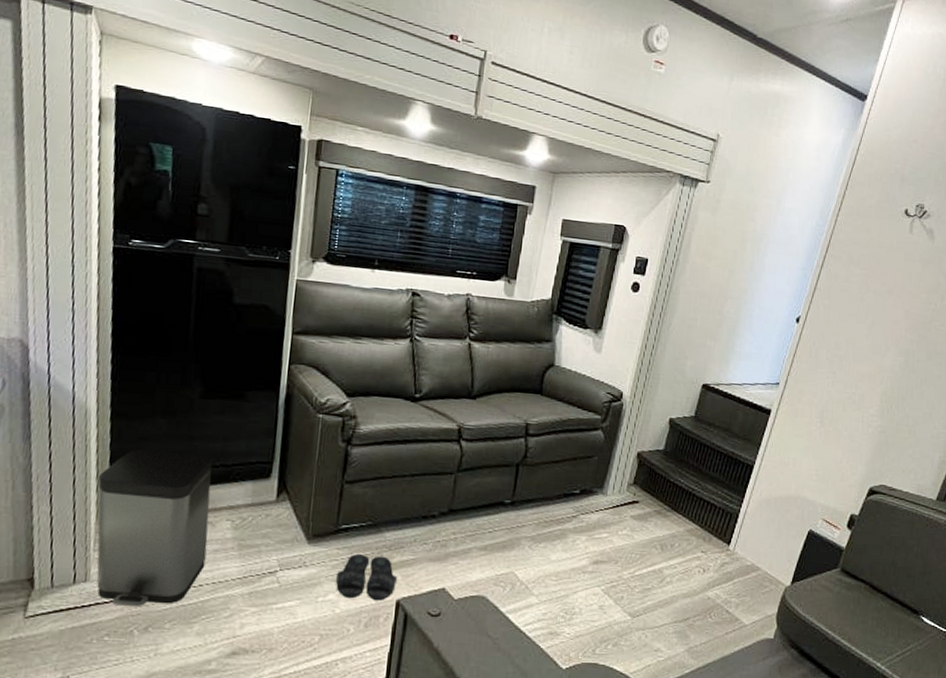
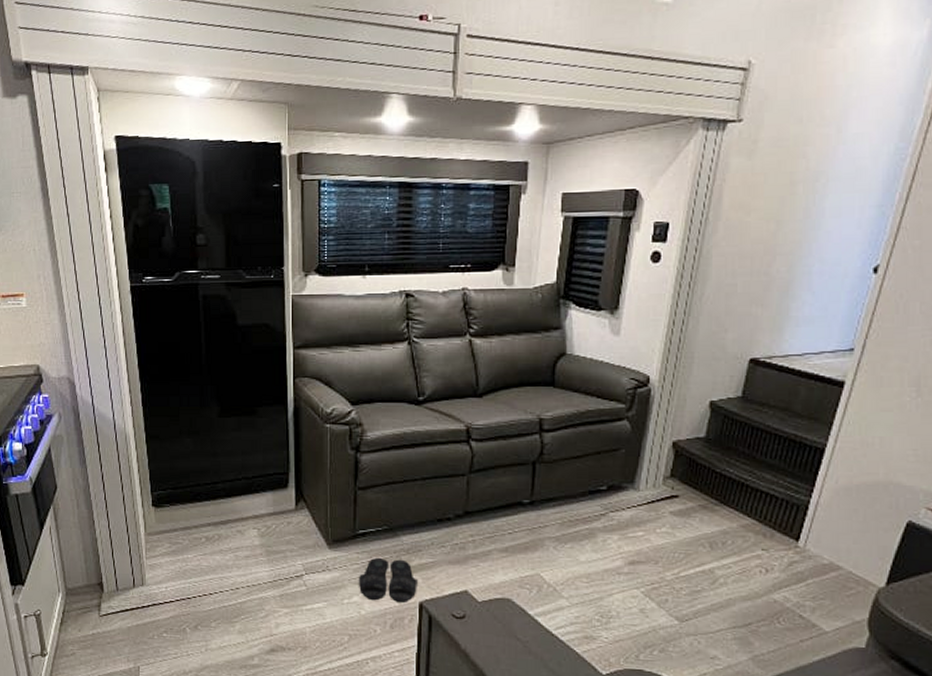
pedal bin: present [96,448,213,608] -> none [142,466,239,608]

